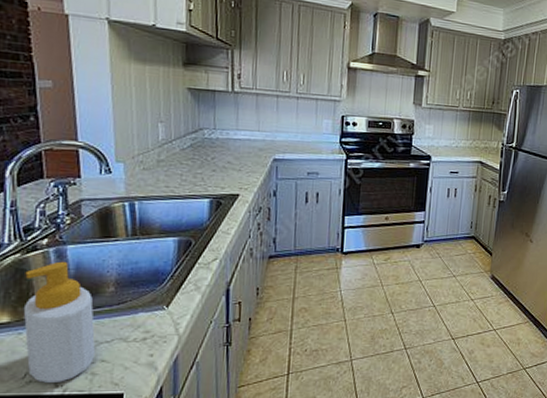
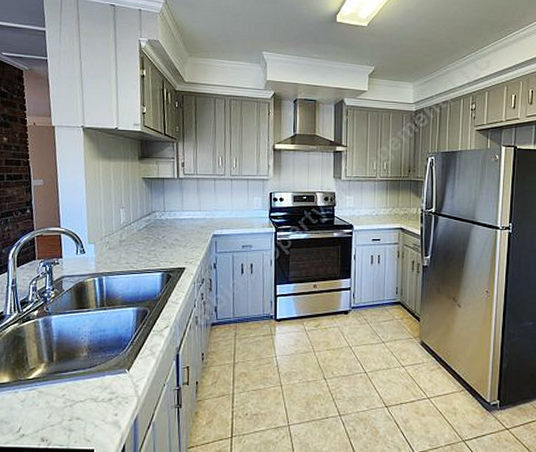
soap bottle: present [23,261,96,383] -> none [19,329,73,437]

